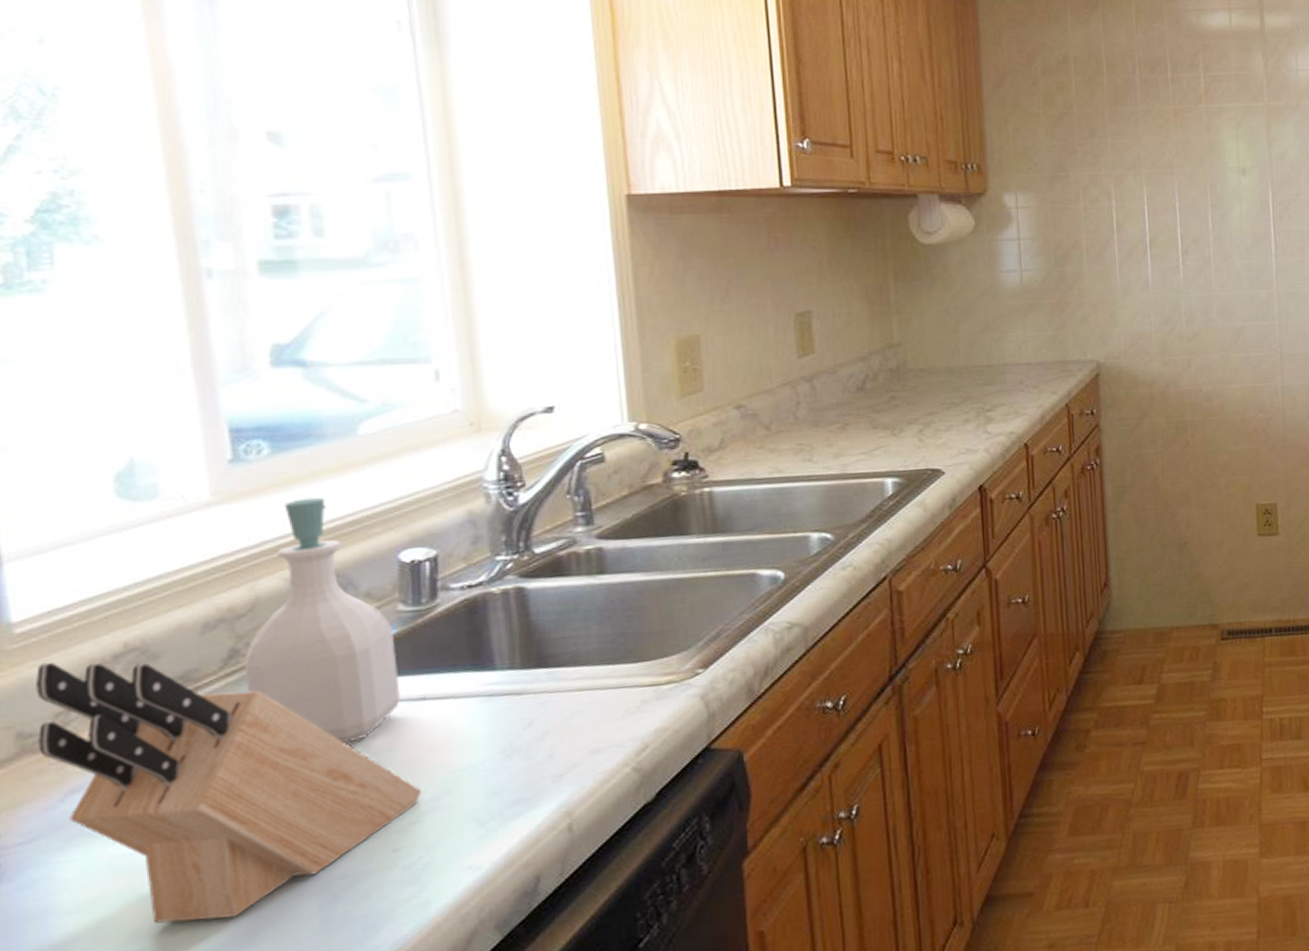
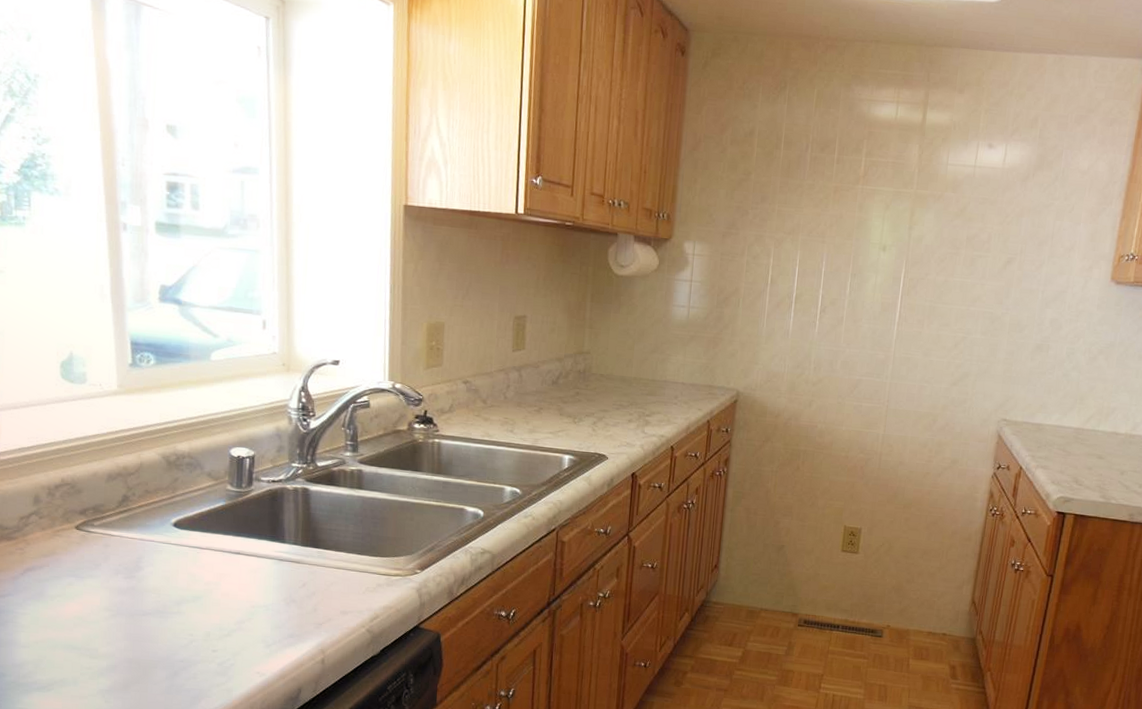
knife block: present [36,662,422,924] -> none [10,482,233,672]
soap bottle: present [245,497,400,743] -> none [131,399,224,573]

